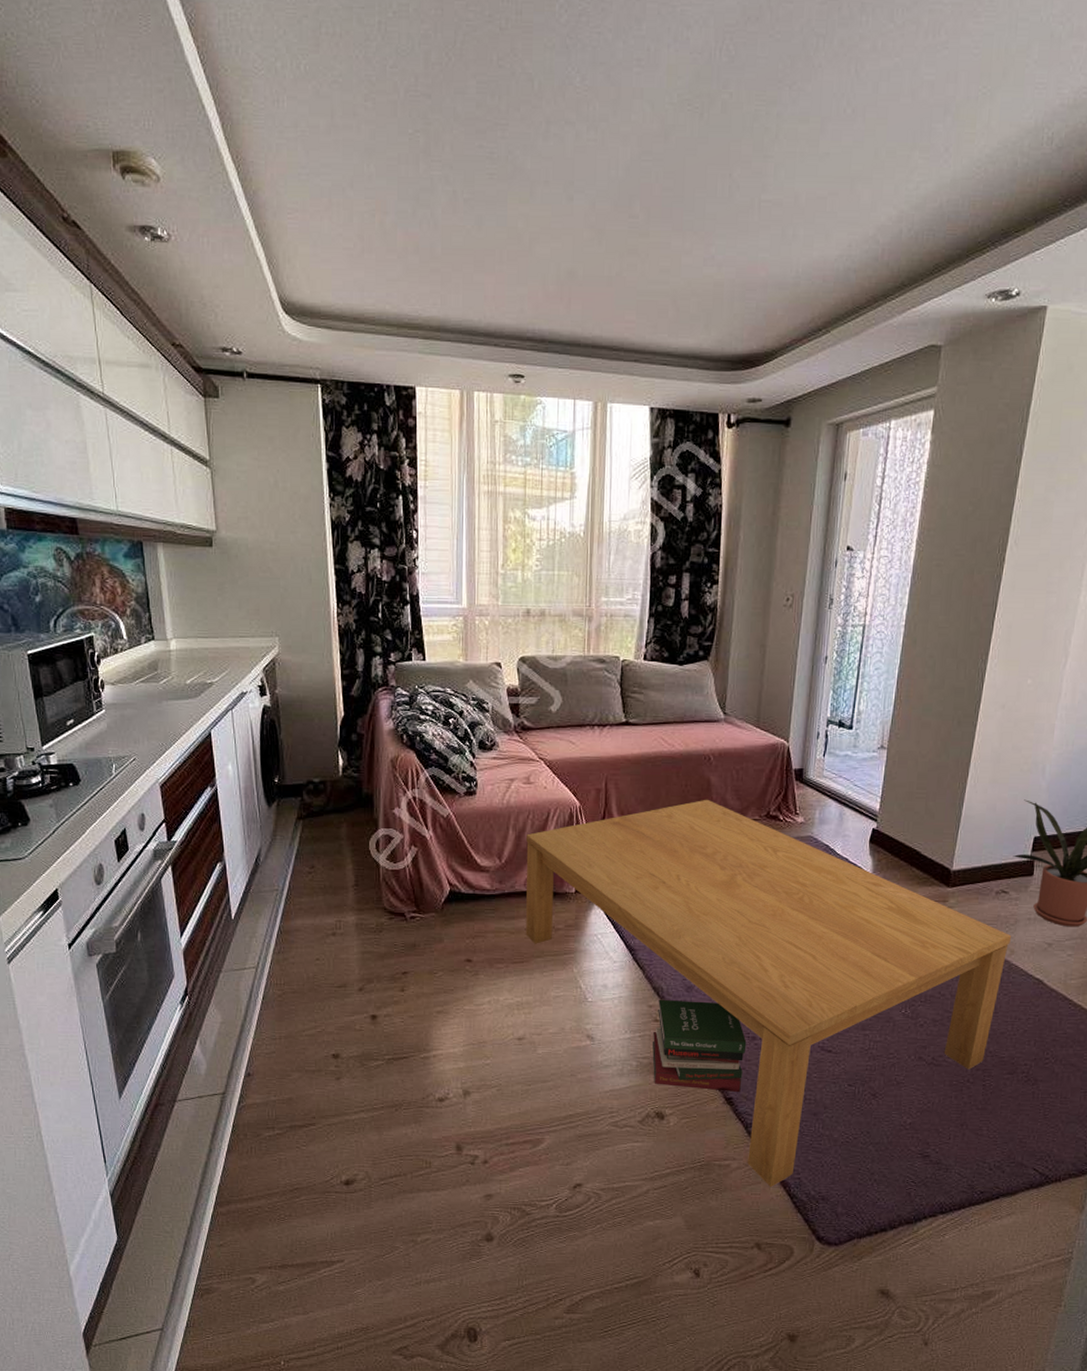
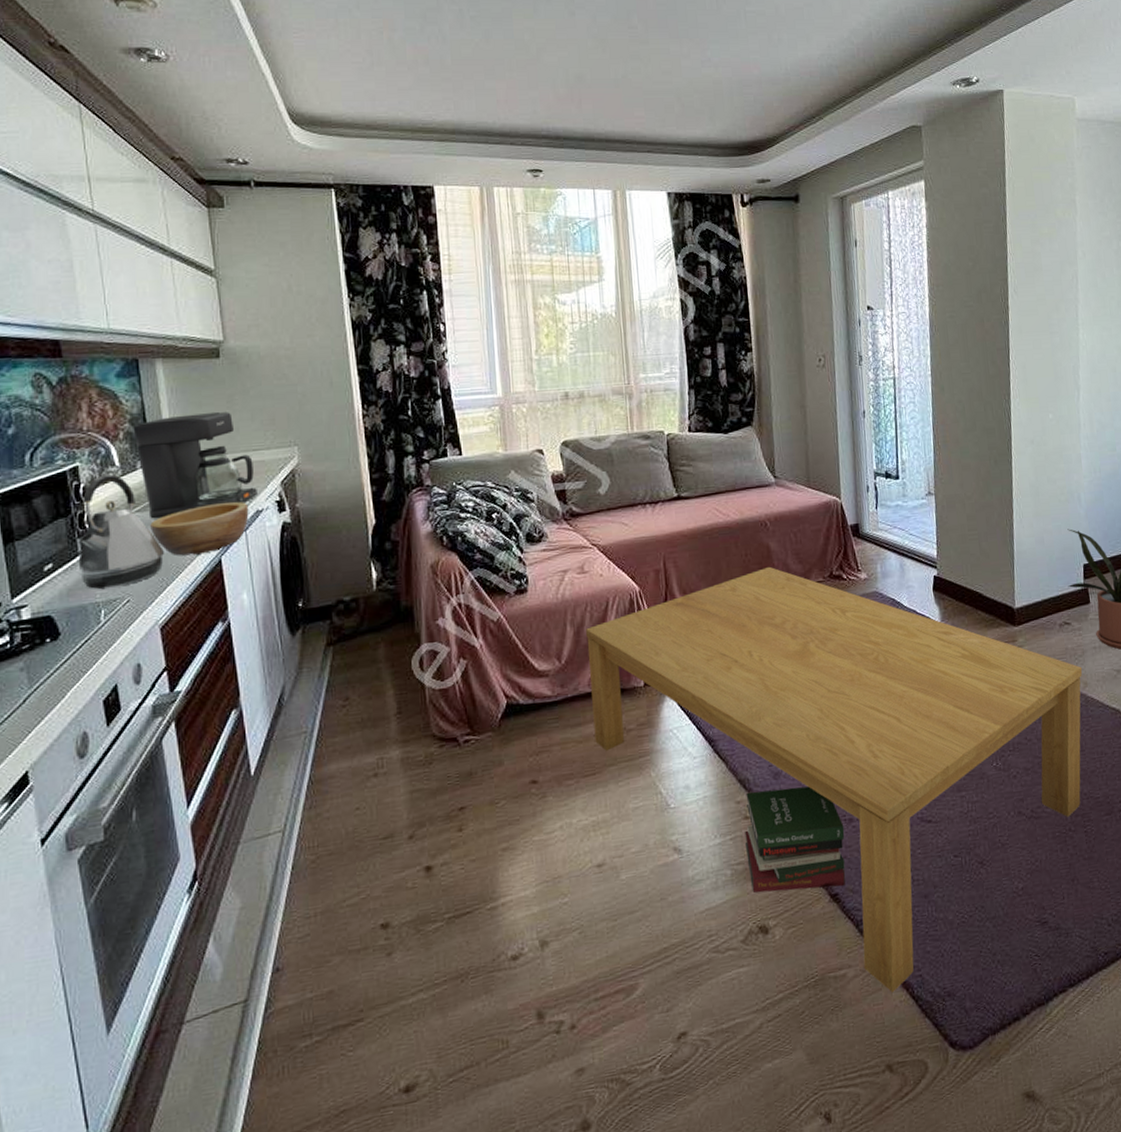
kettle: none [93,646,163,747] -> present [76,474,164,590]
coffee maker: none [138,597,242,690] -> present [133,411,257,519]
bowl: none [152,681,235,726] -> present [150,502,249,557]

